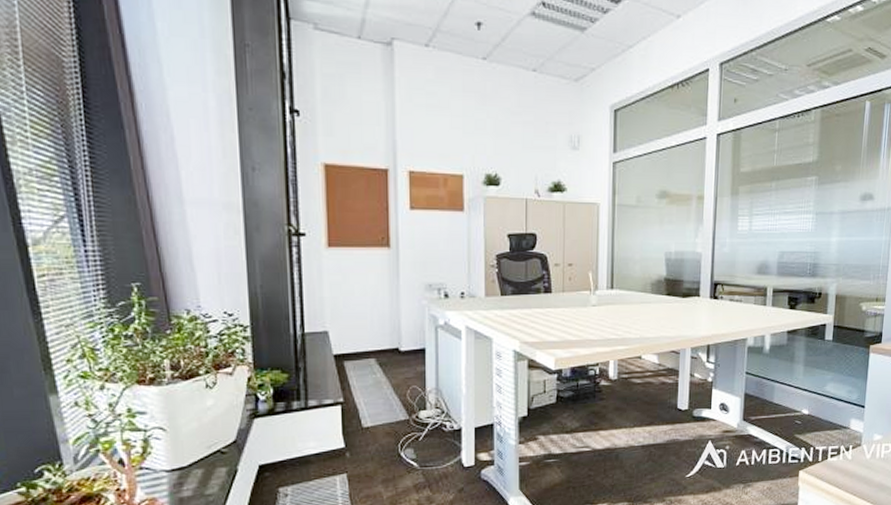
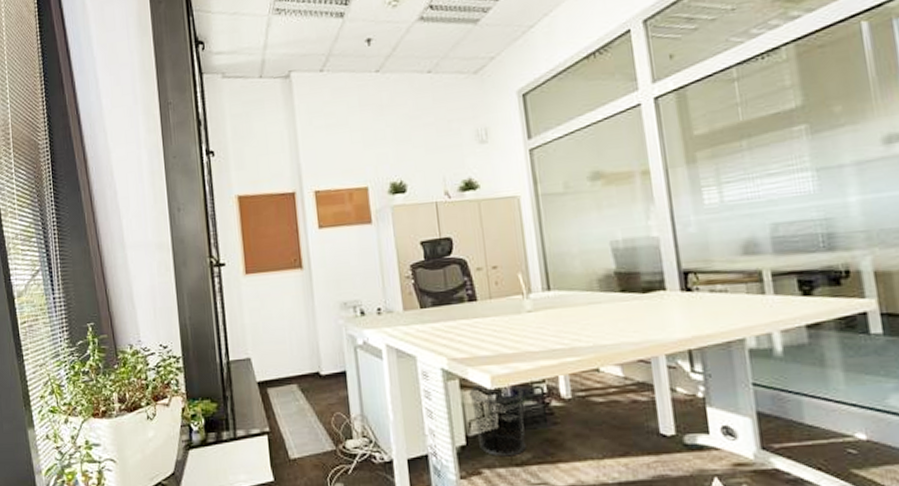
waste bin: none [535,365,580,426] -> present [469,384,526,457]

